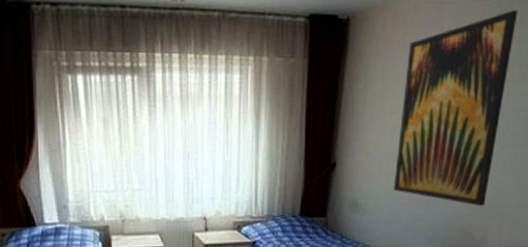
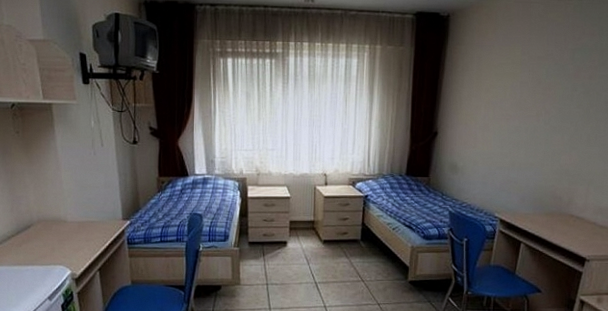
wall art: present [393,10,518,207] -> none [488,8,597,173]

